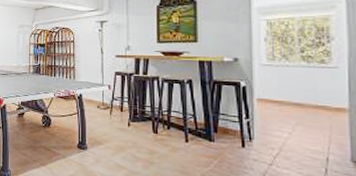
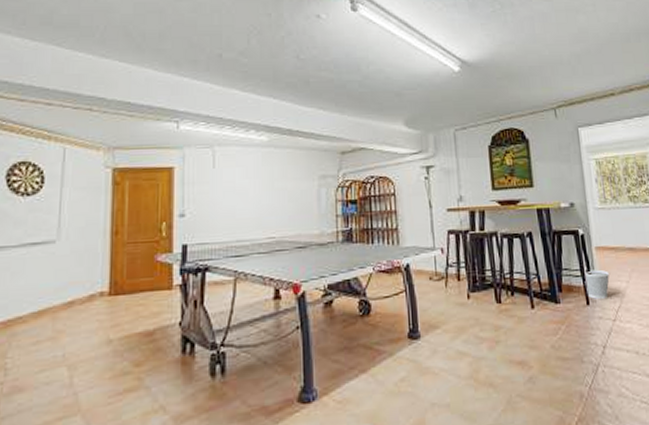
wastebasket: none [241,118,271,144] -> present [584,269,610,299]

